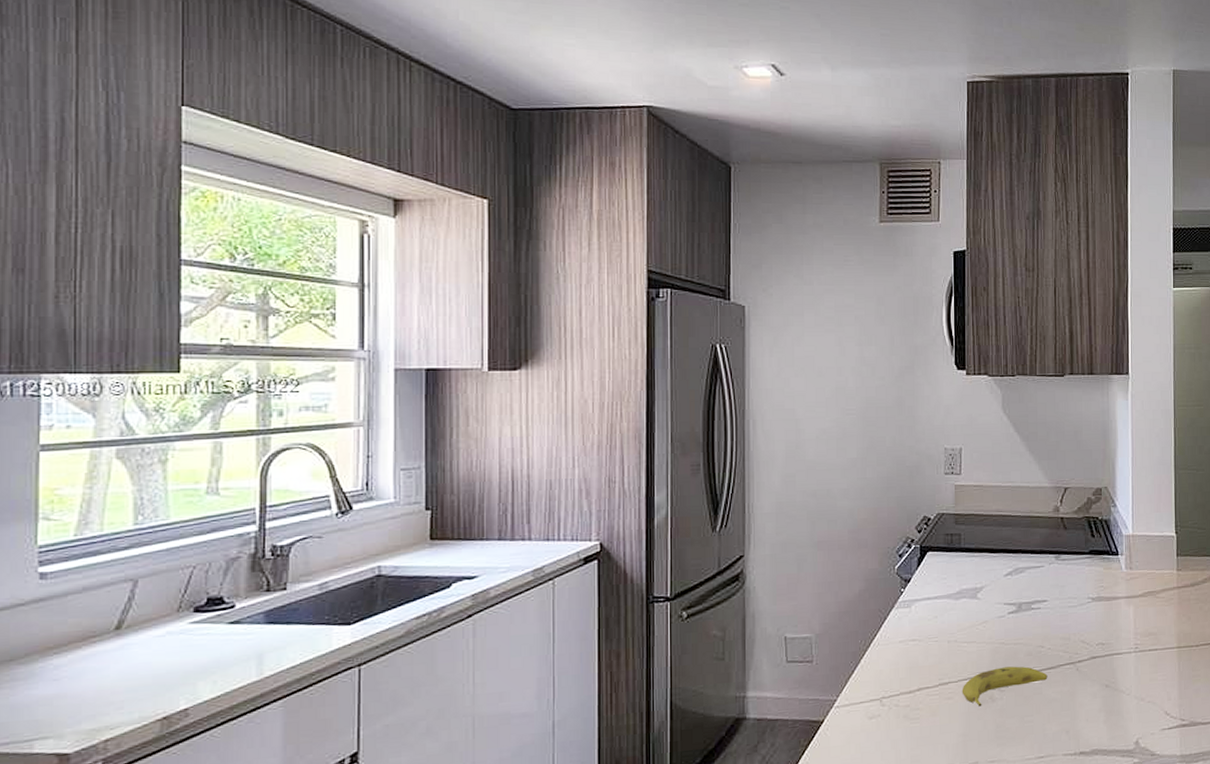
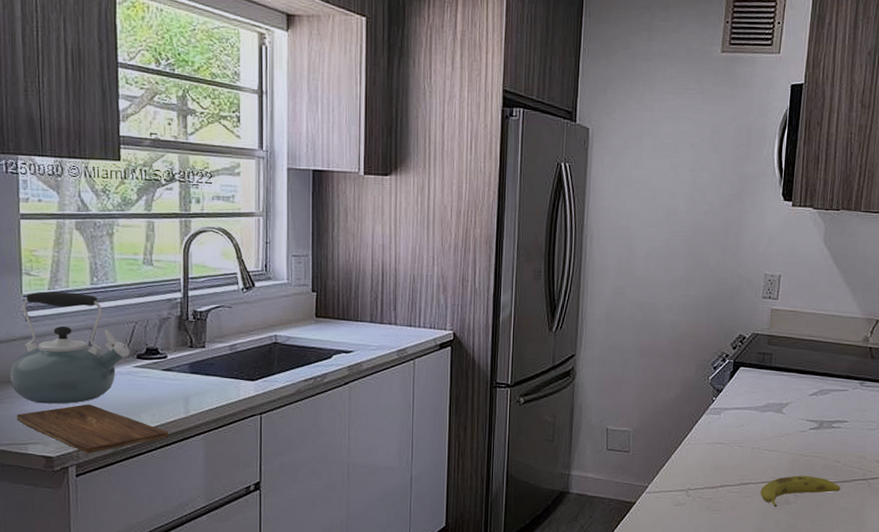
kettle: none [12,536,185,684] -> present [9,291,130,404]
cutting board: none [19,677,235,743] -> present [16,404,169,453]

